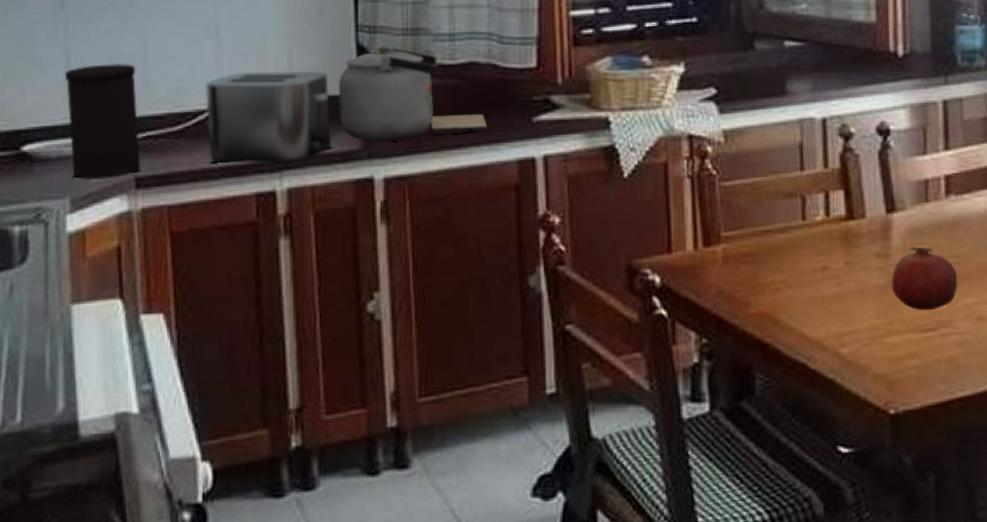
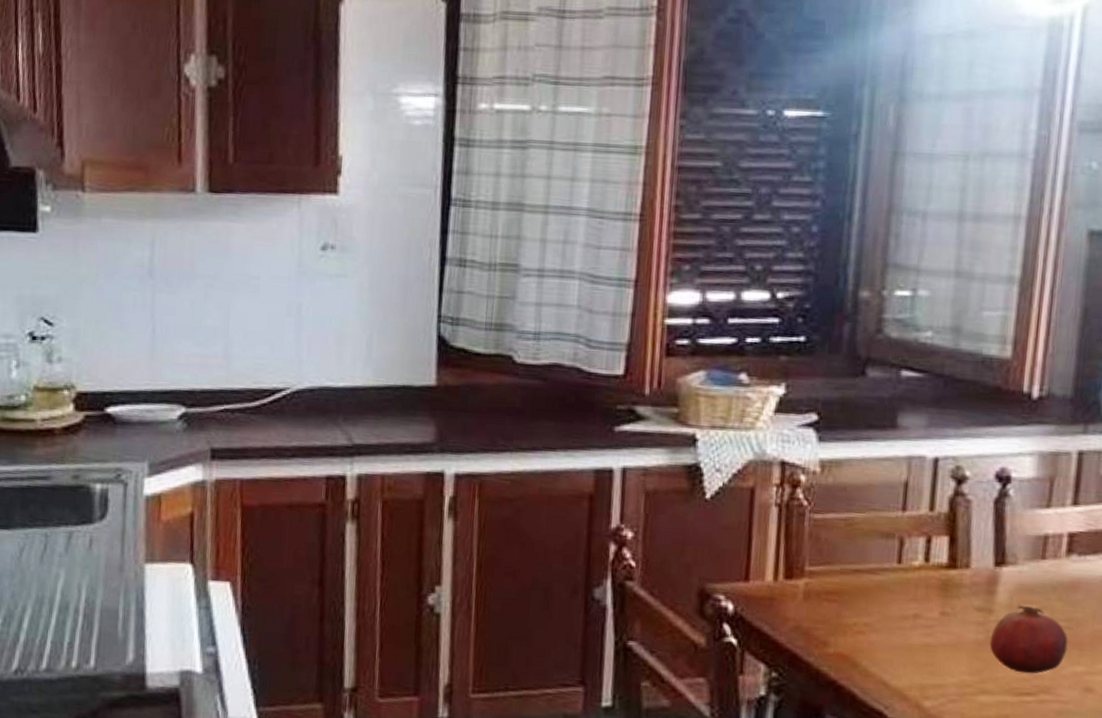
canister: present [64,63,141,181] -> none [149,334,218,448]
toaster: present [205,70,332,165] -> none [282,353,407,451]
kettle: present [339,45,439,142] -> none [415,338,521,438]
cutting board: present [430,113,488,134] -> none [506,416,566,437]

